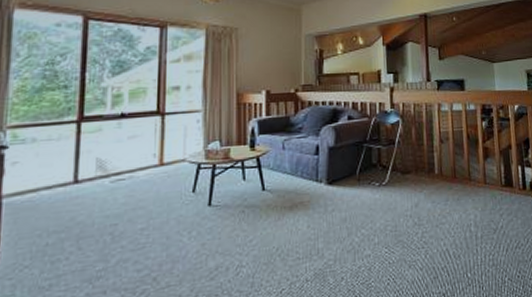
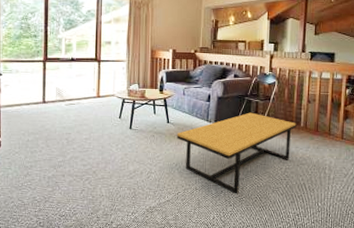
coffee table: none [276,163,430,279] -> present [176,112,297,194]

